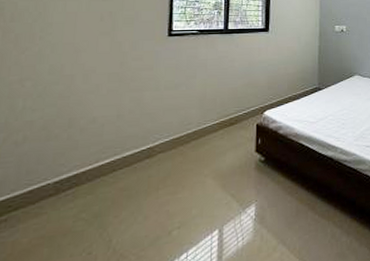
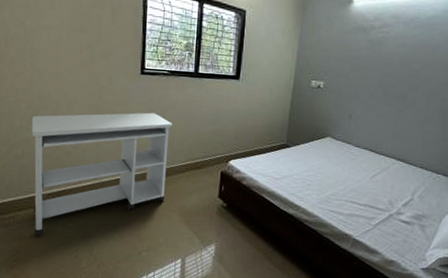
desk: none [32,73,203,239] -> present [32,112,172,236]

